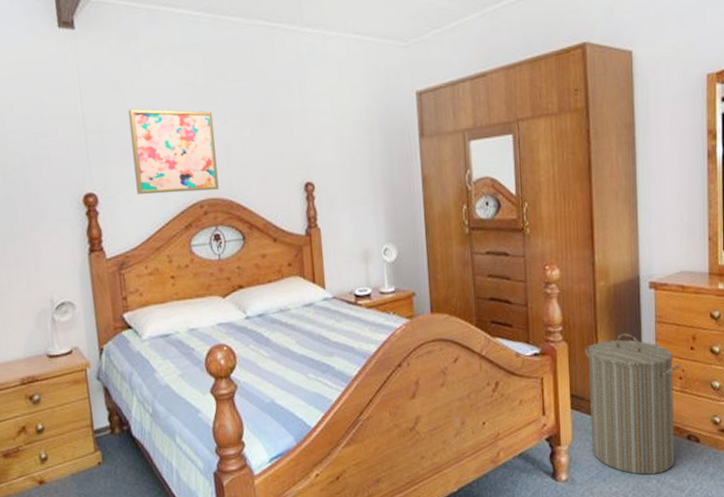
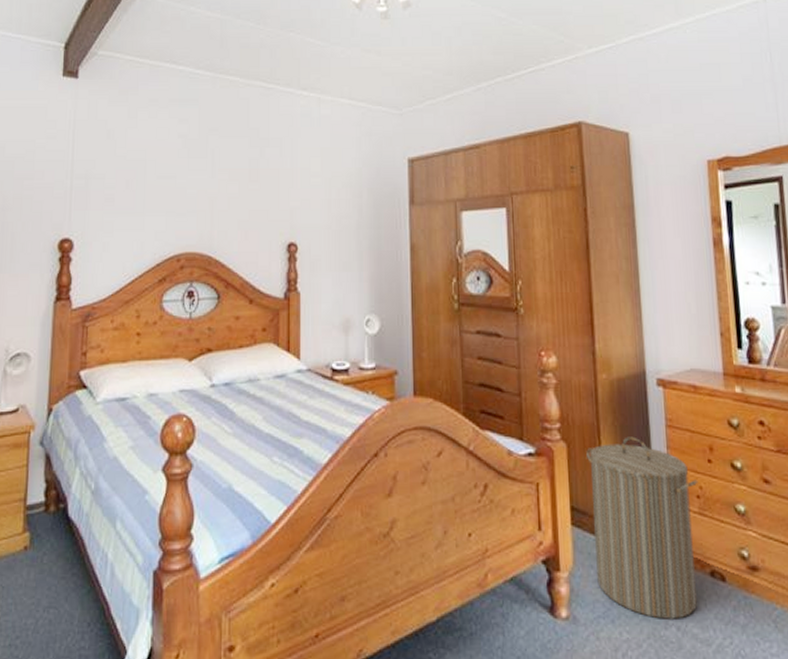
wall art: present [128,109,219,194] -> none [114,158,201,244]

